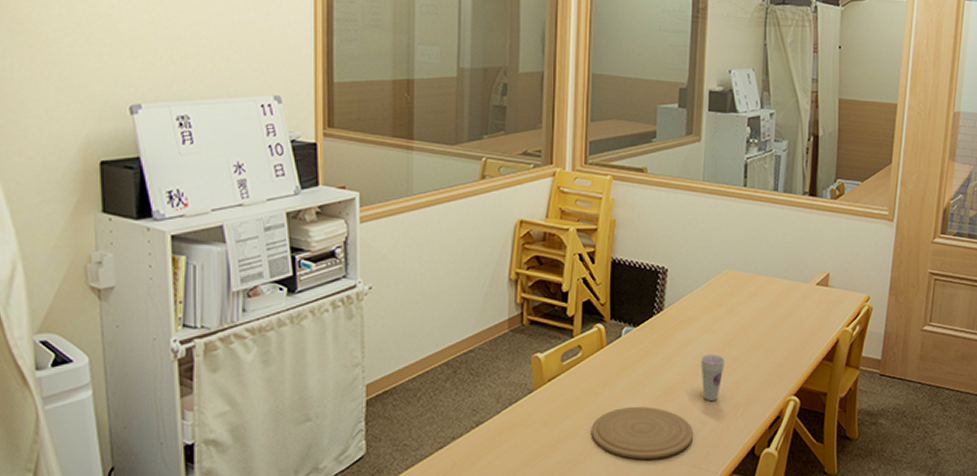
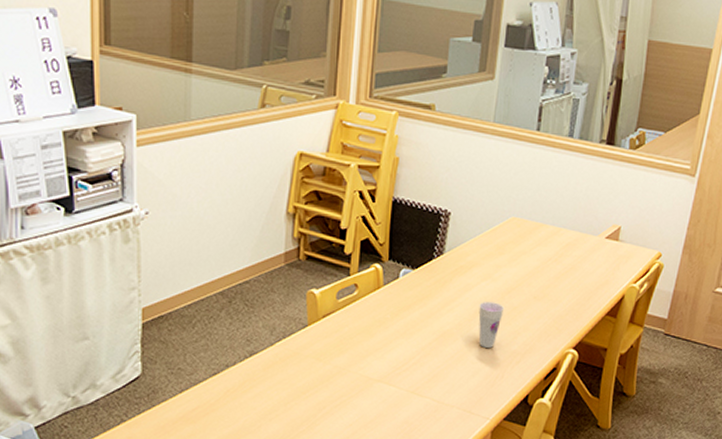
plate: present [591,406,694,460] -> none [363,348,467,400]

